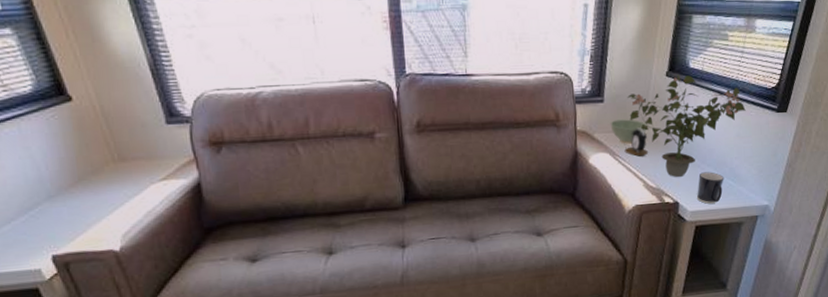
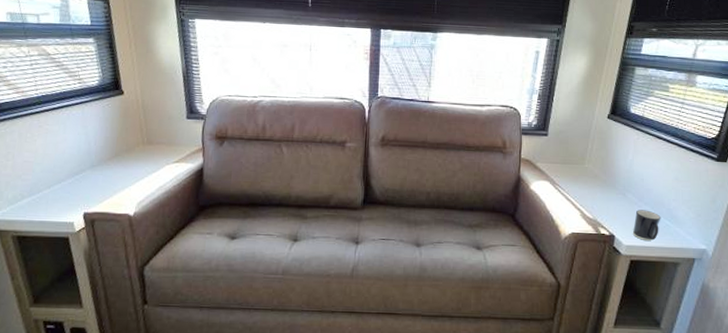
bowl: present [610,119,649,144] -> none [552,152,589,176]
alarm clock: present [624,127,649,157] -> none [564,162,588,188]
potted plant: present [627,75,746,178] -> none [570,118,685,212]

